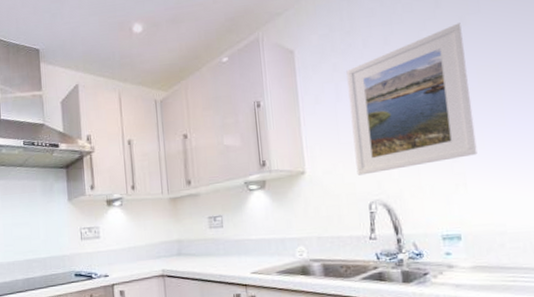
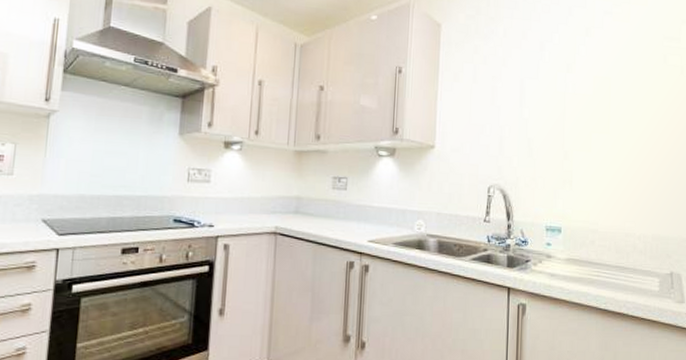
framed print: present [346,23,478,176] -> none [481,33,588,159]

